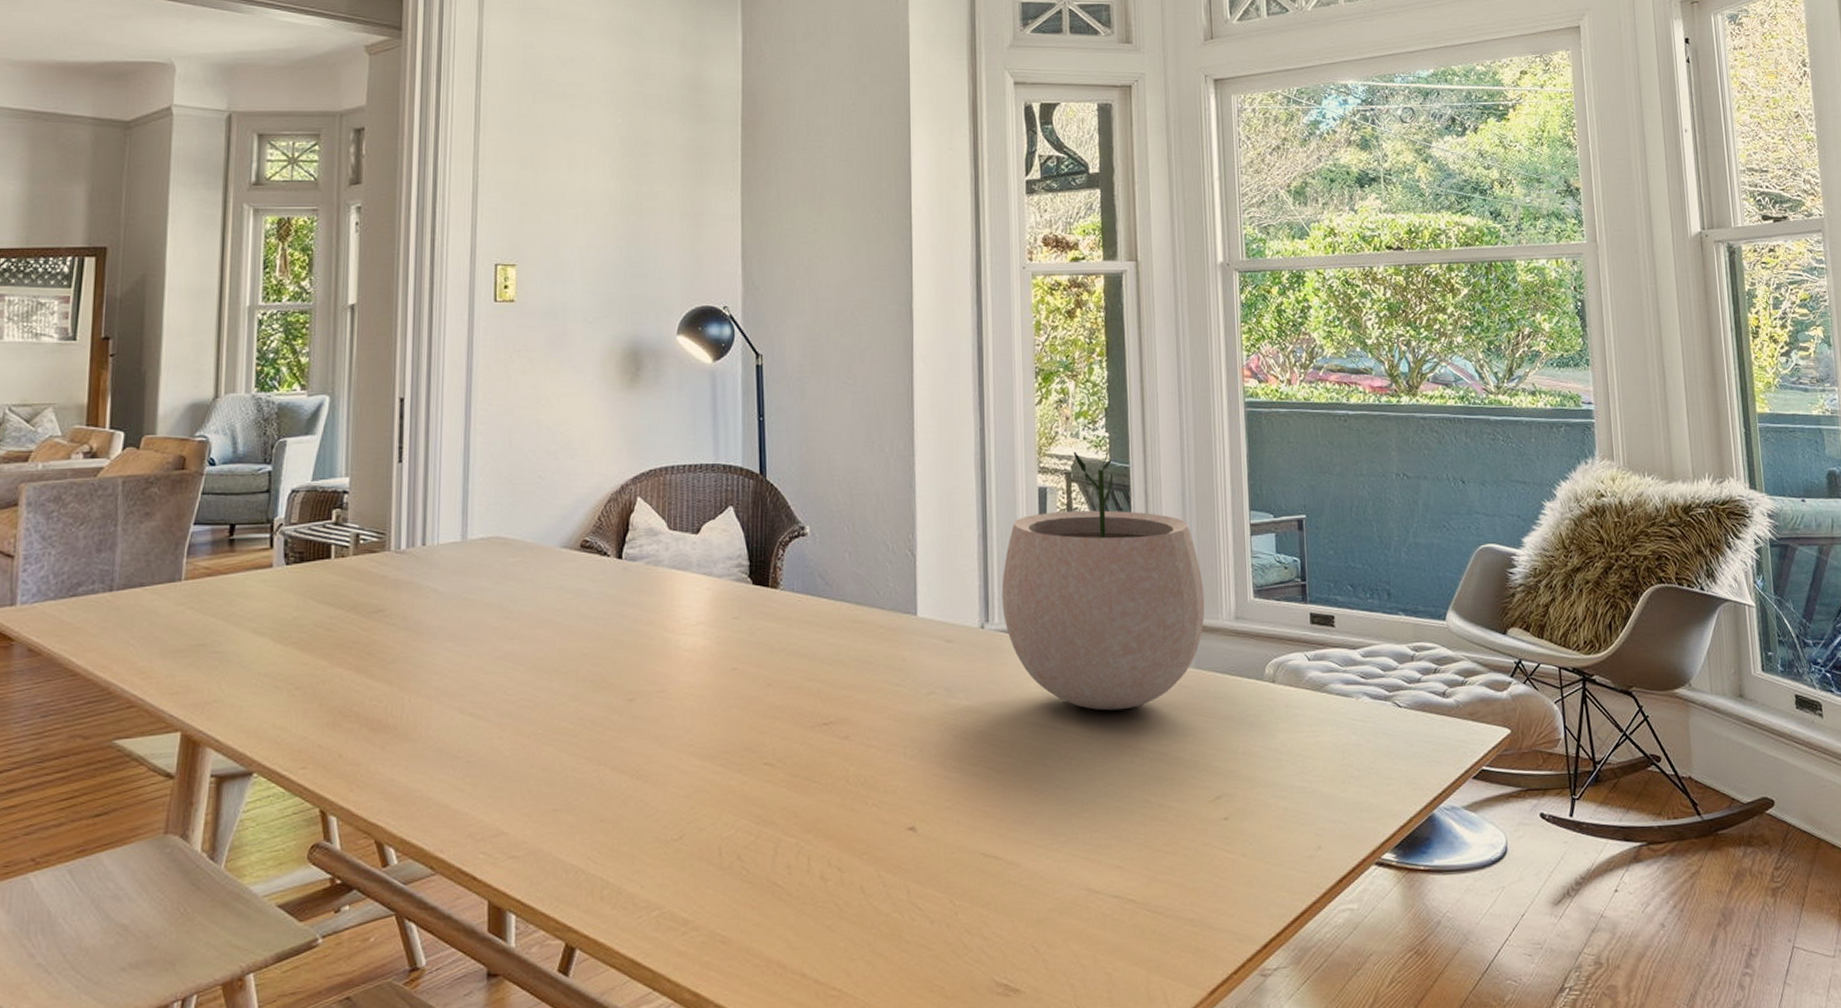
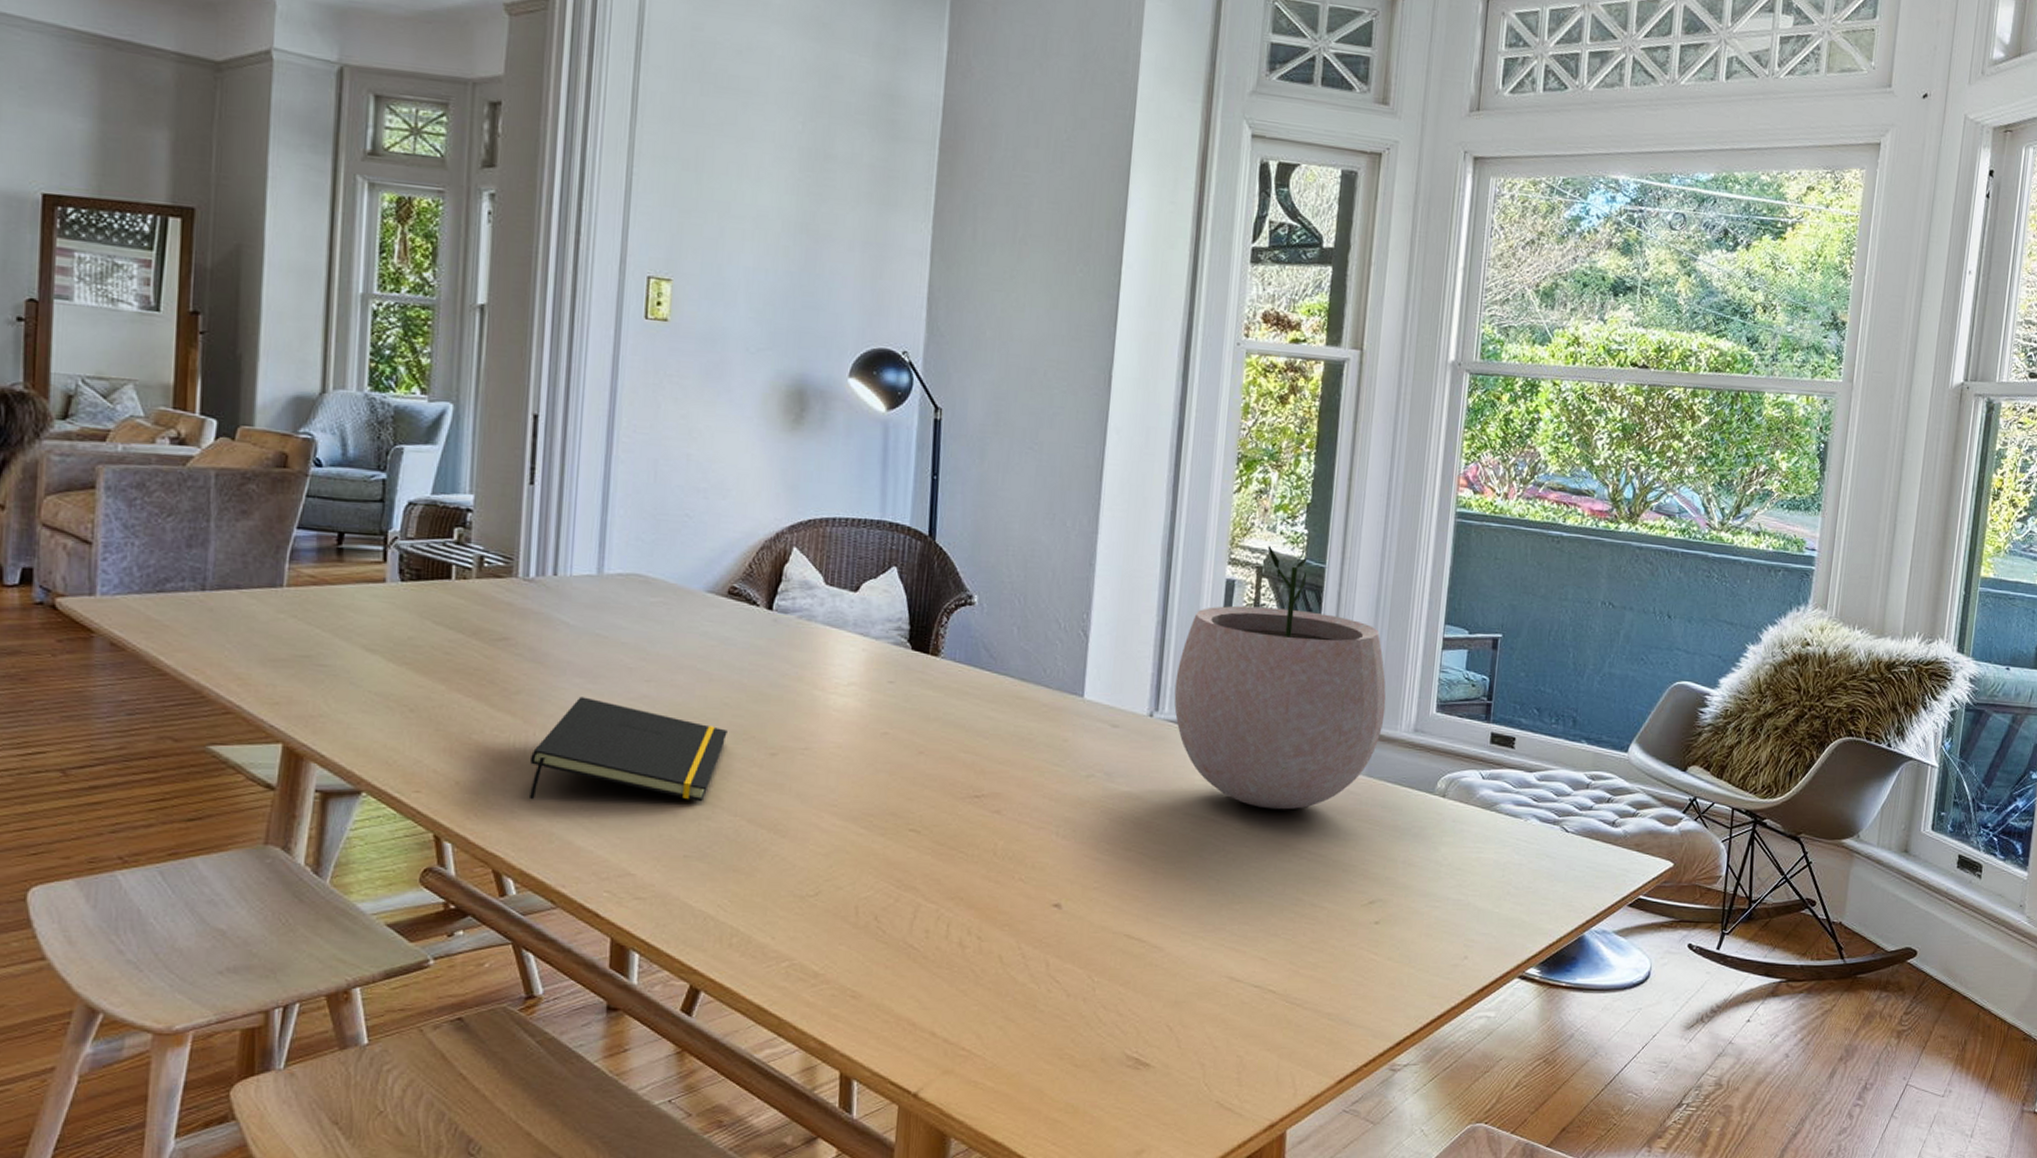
notepad: none [406,660,587,765] -> present [528,696,727,802]

